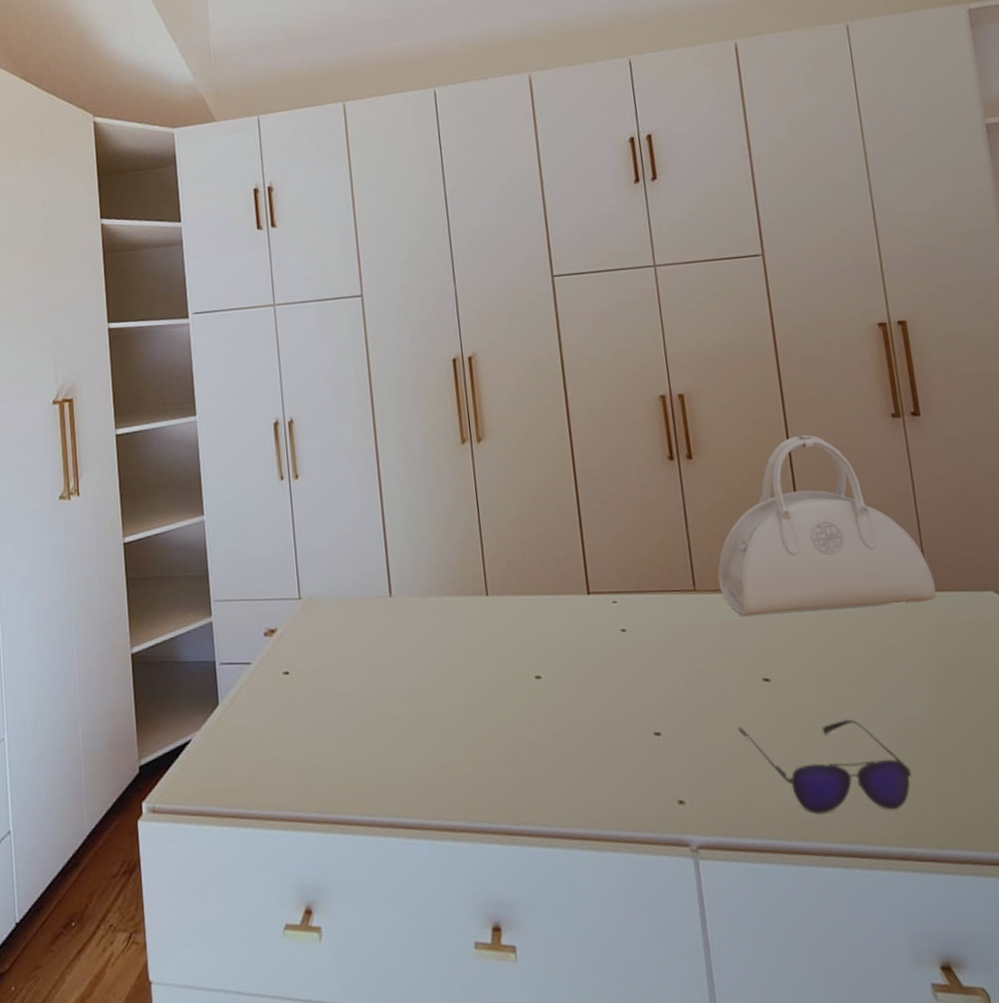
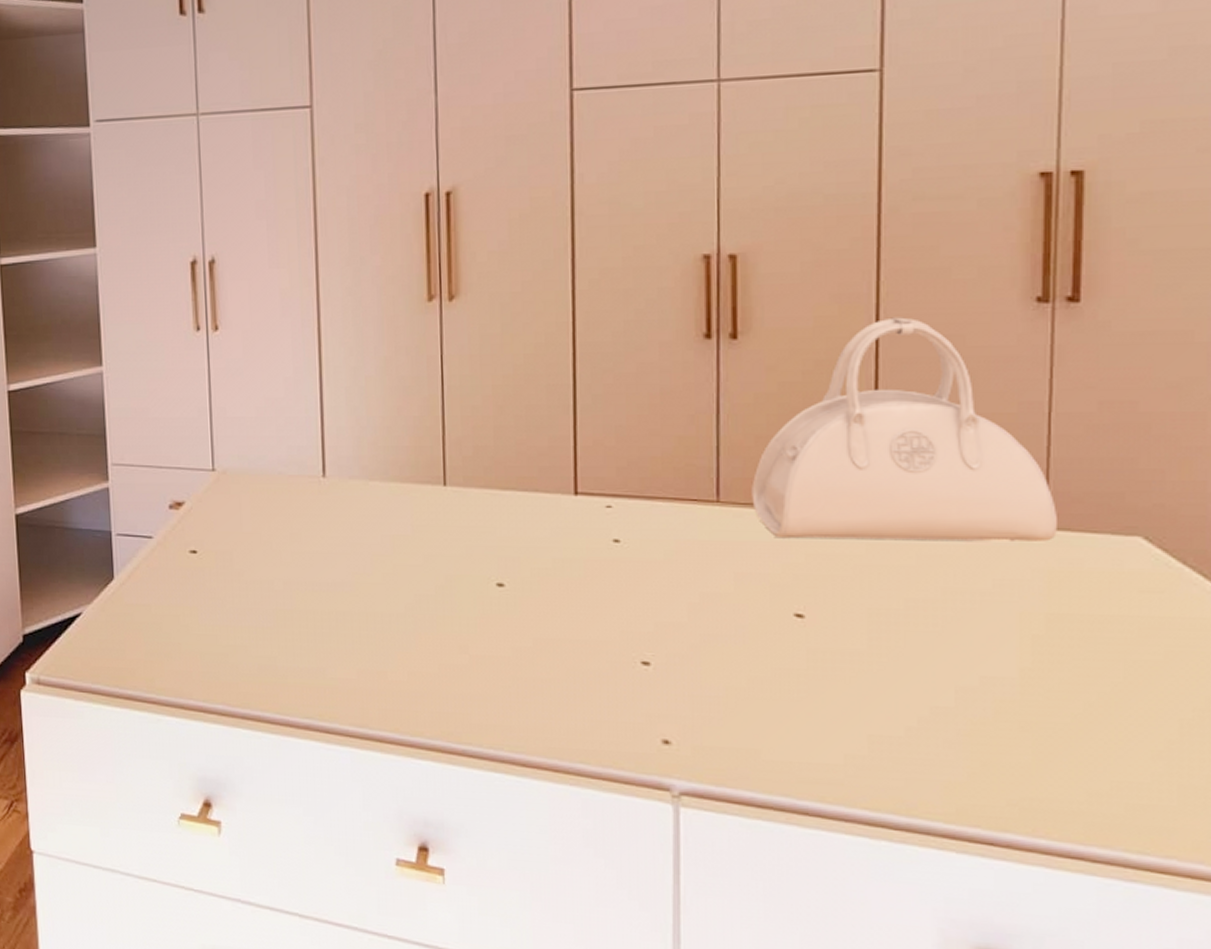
sunglasses: present [737,719,912,815] -> none [751,666,980,782]

